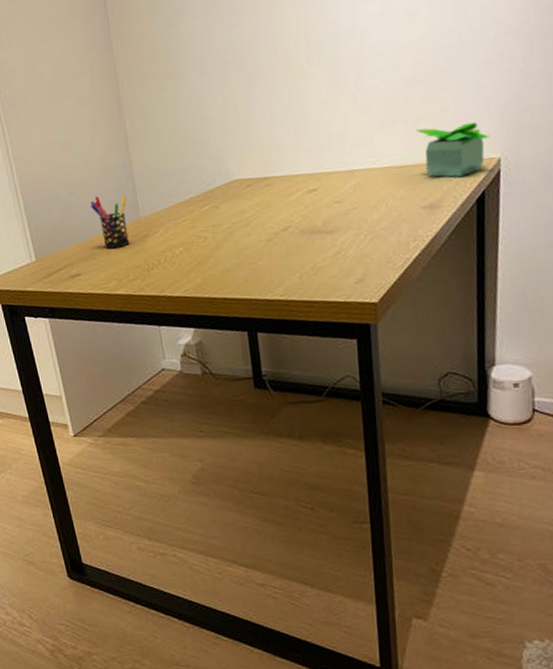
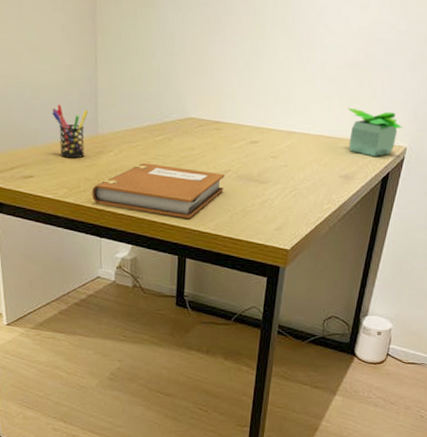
notebook: none [142,231,287,291] -> present [92,162,225,218]

